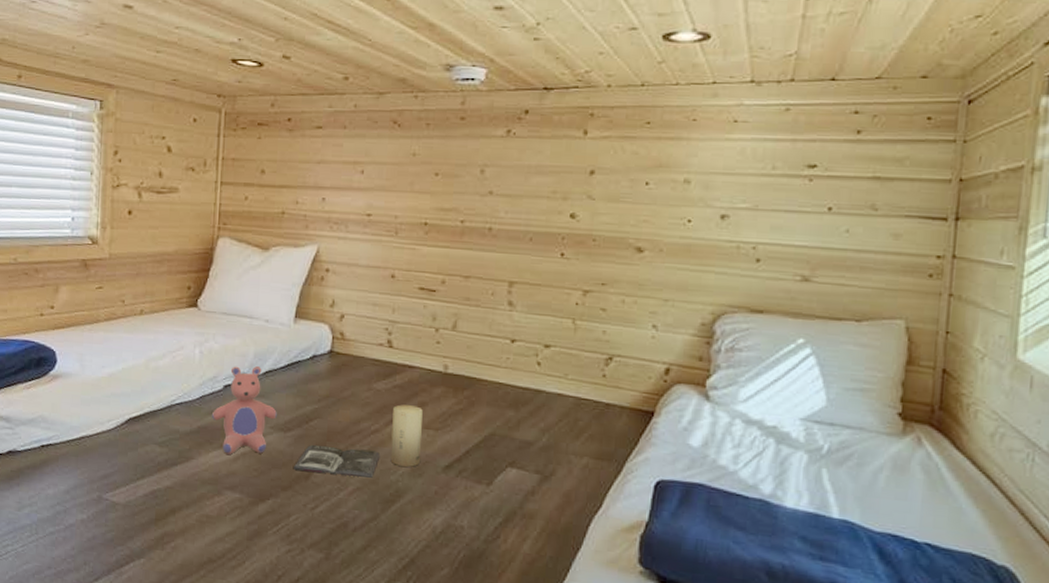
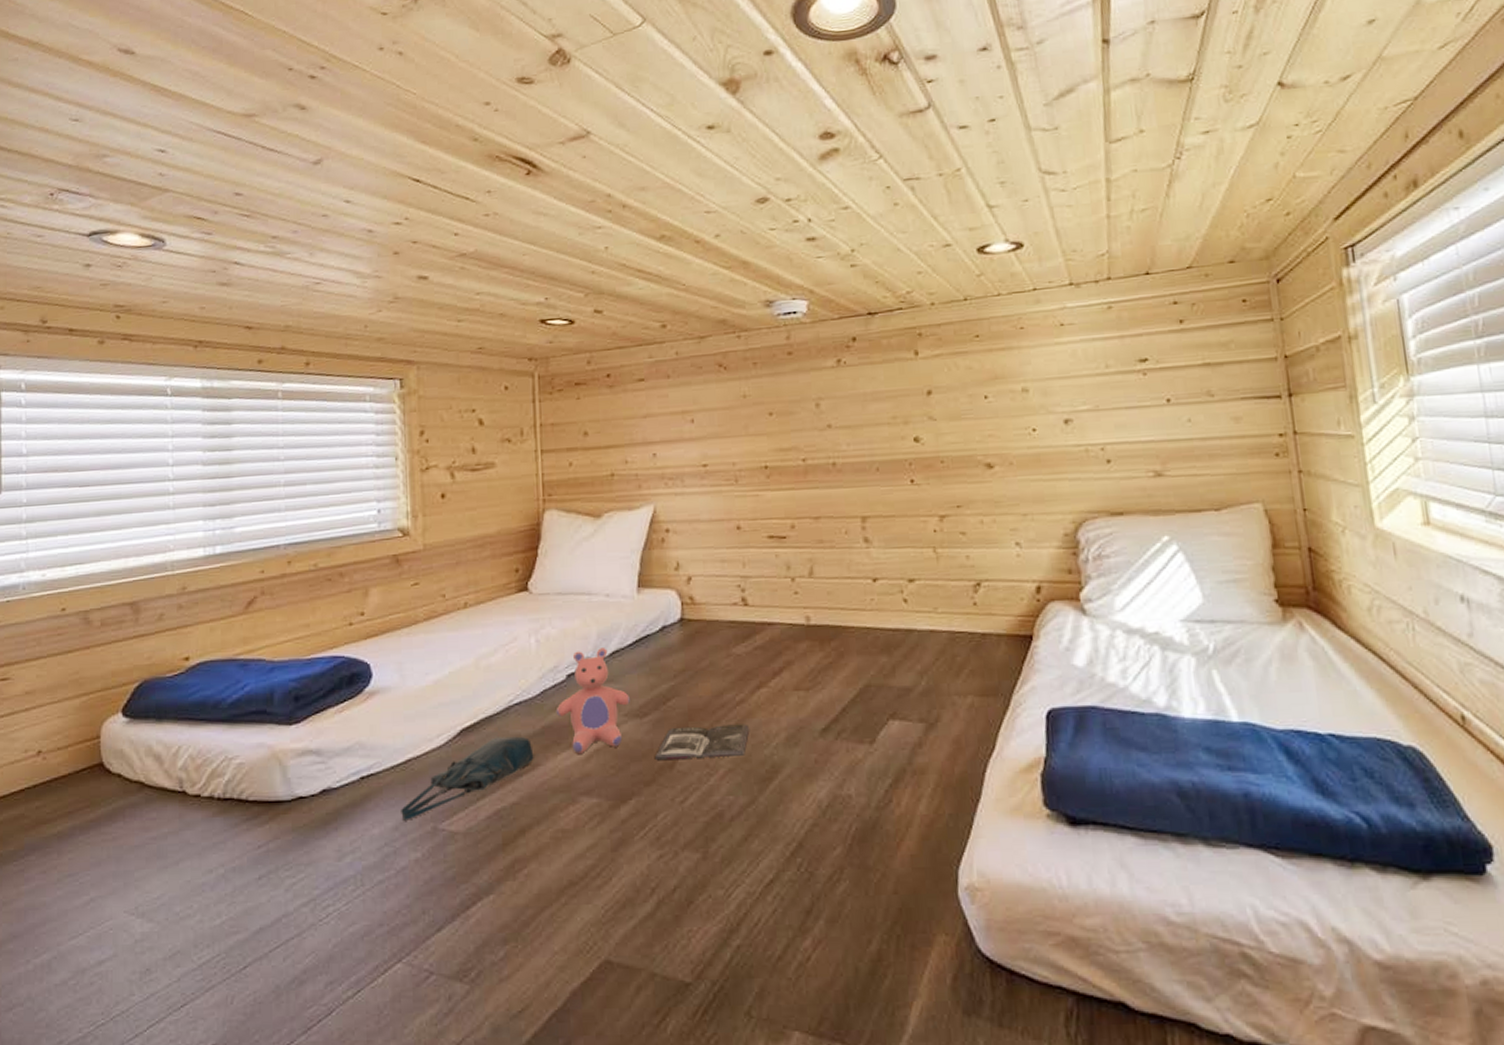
tote bag: none [72,429,189,487] -> present [401,736,534,821]
candle: present [390,404,423,468] -> none [757,666,795,738]

